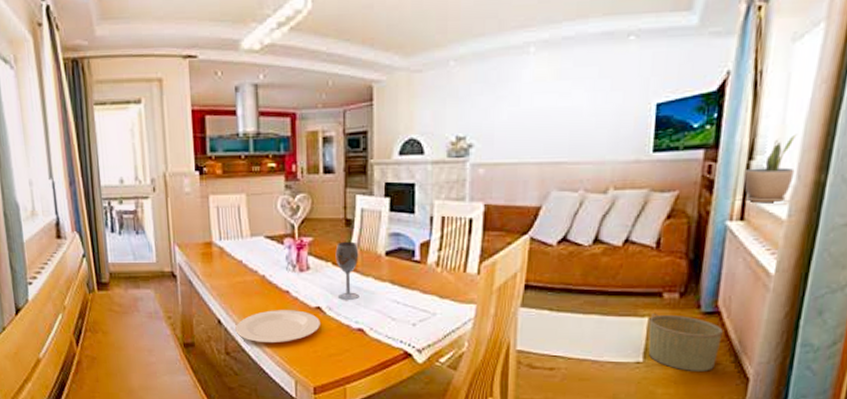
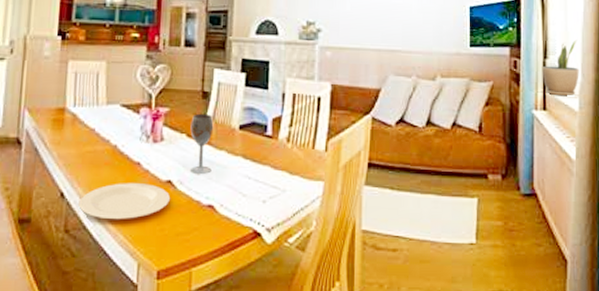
basket: present [648,314,723,371] -> none [478,195,540,253]

